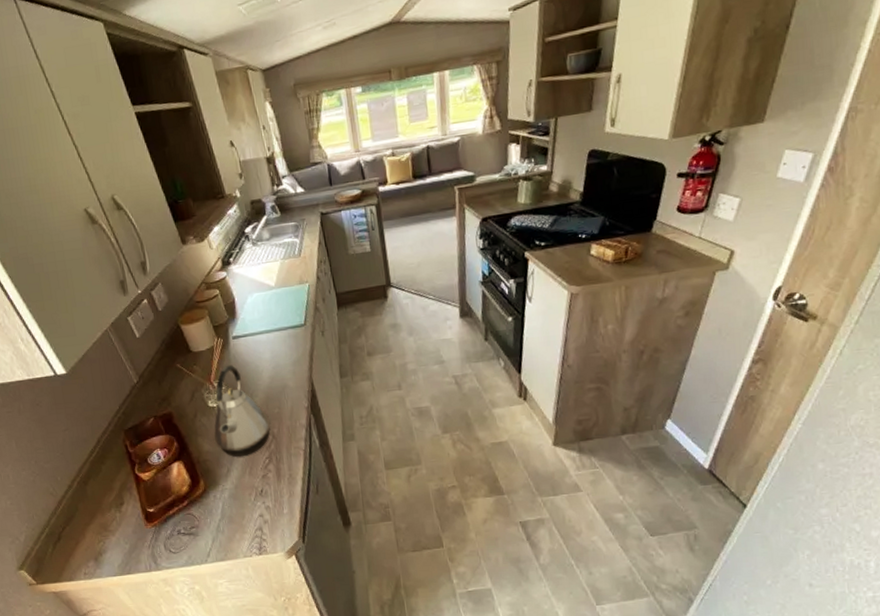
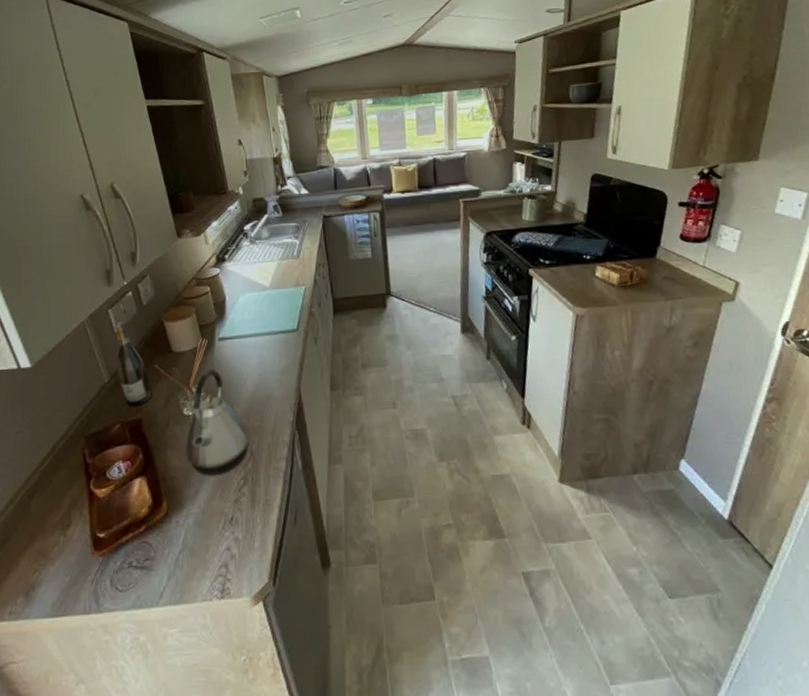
wine bottle: none [136,327,178,402] -> present [115,322,152,406]

